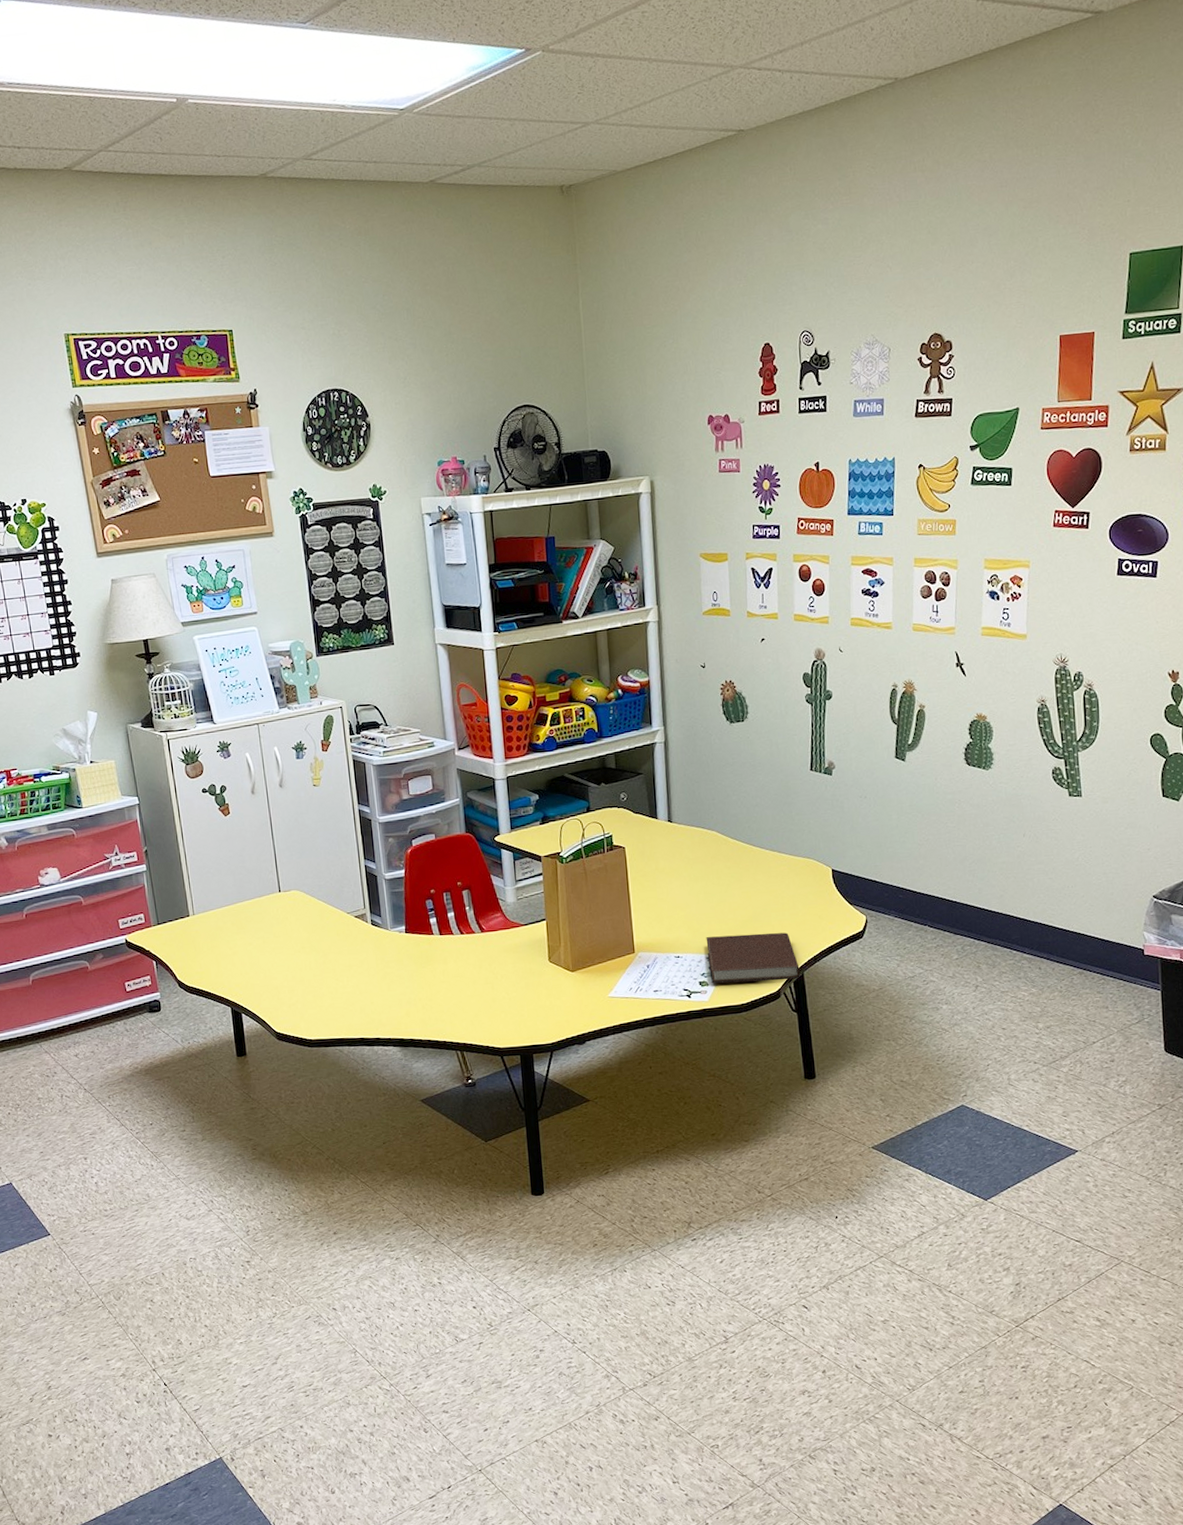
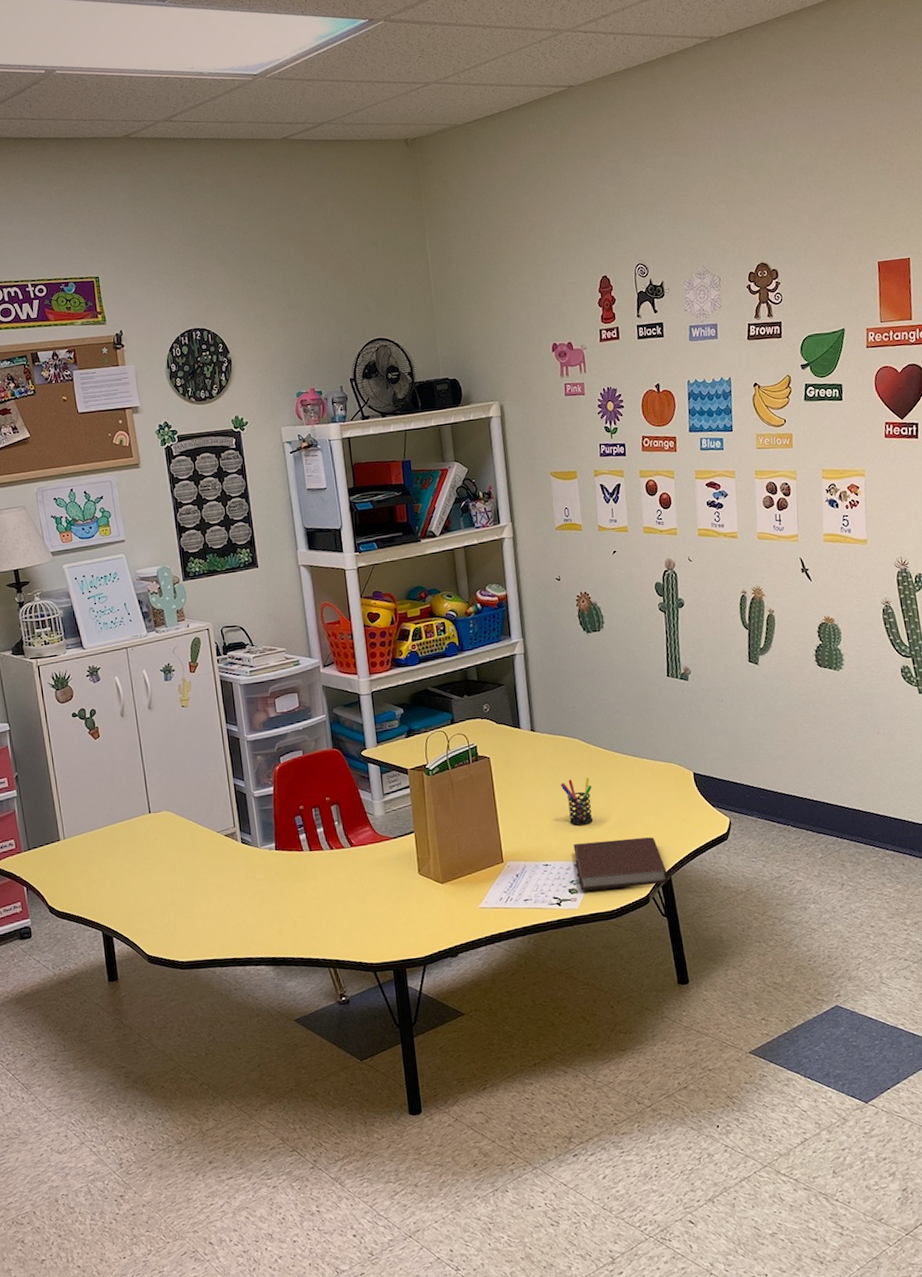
pen holder: none [696,871,728,919] -> present [560,778,593,826]

